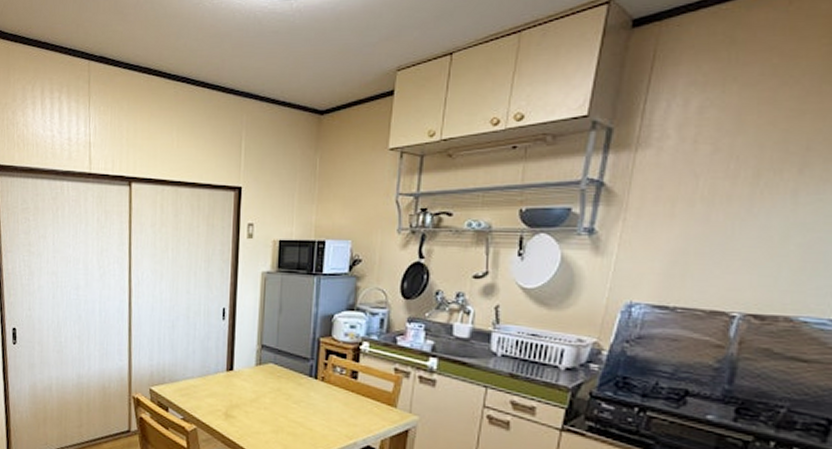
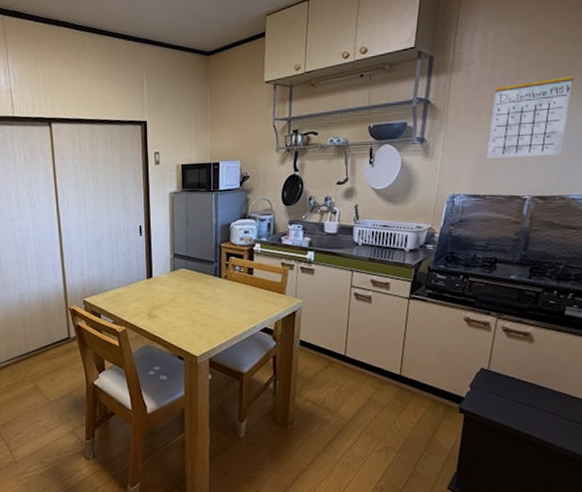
calendar: none [680,144,812,263] -> present [486,64,574,158]

